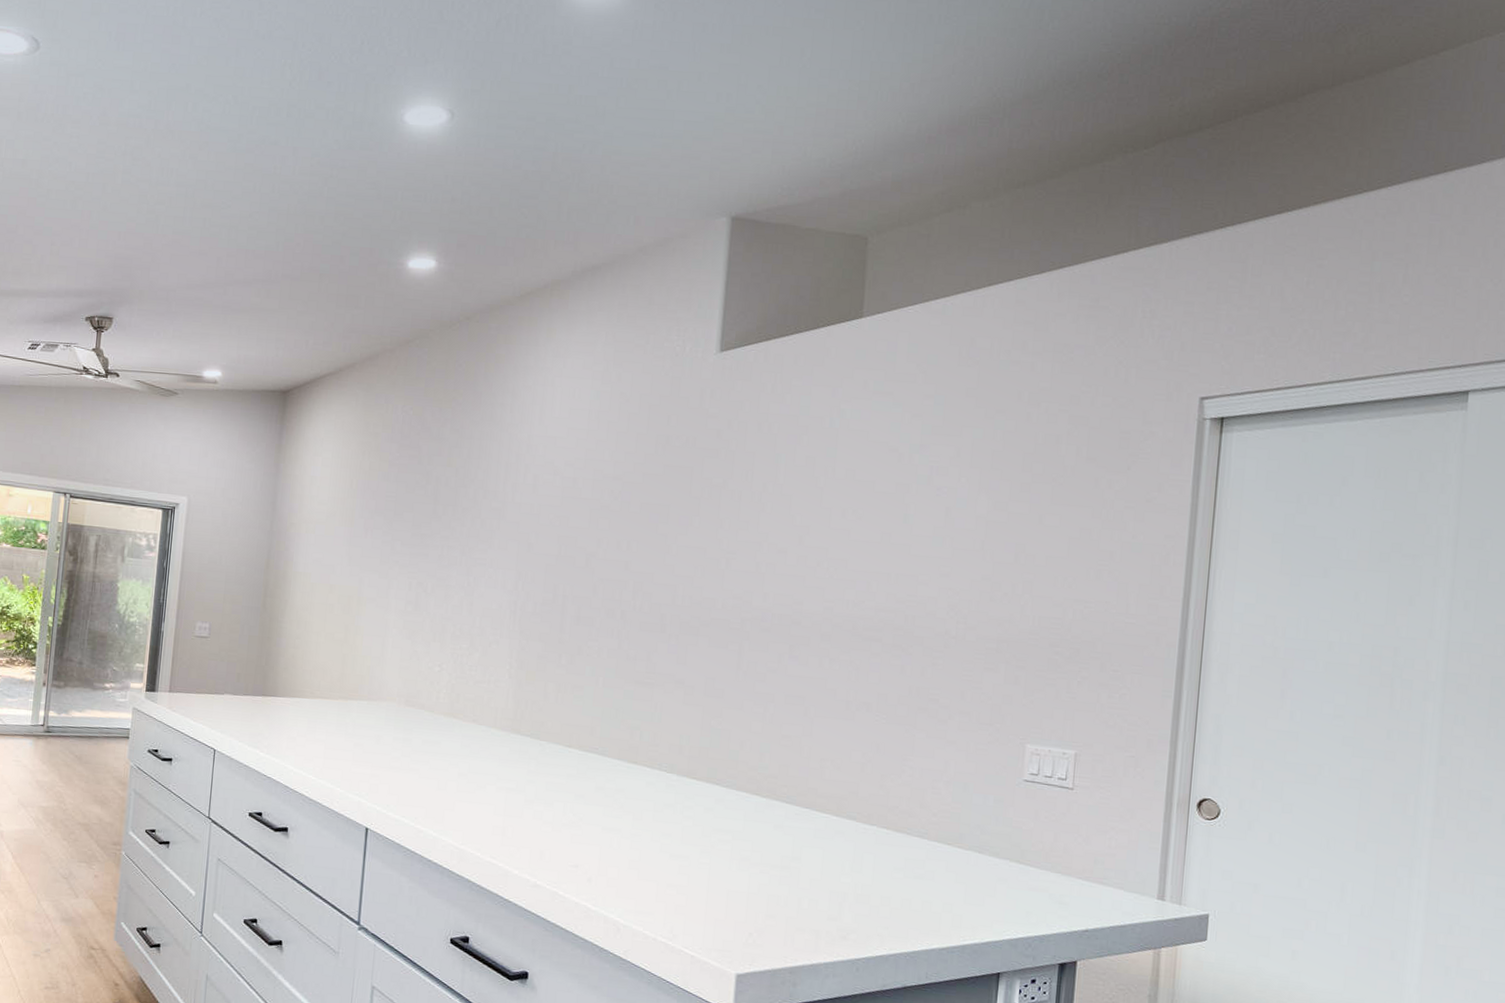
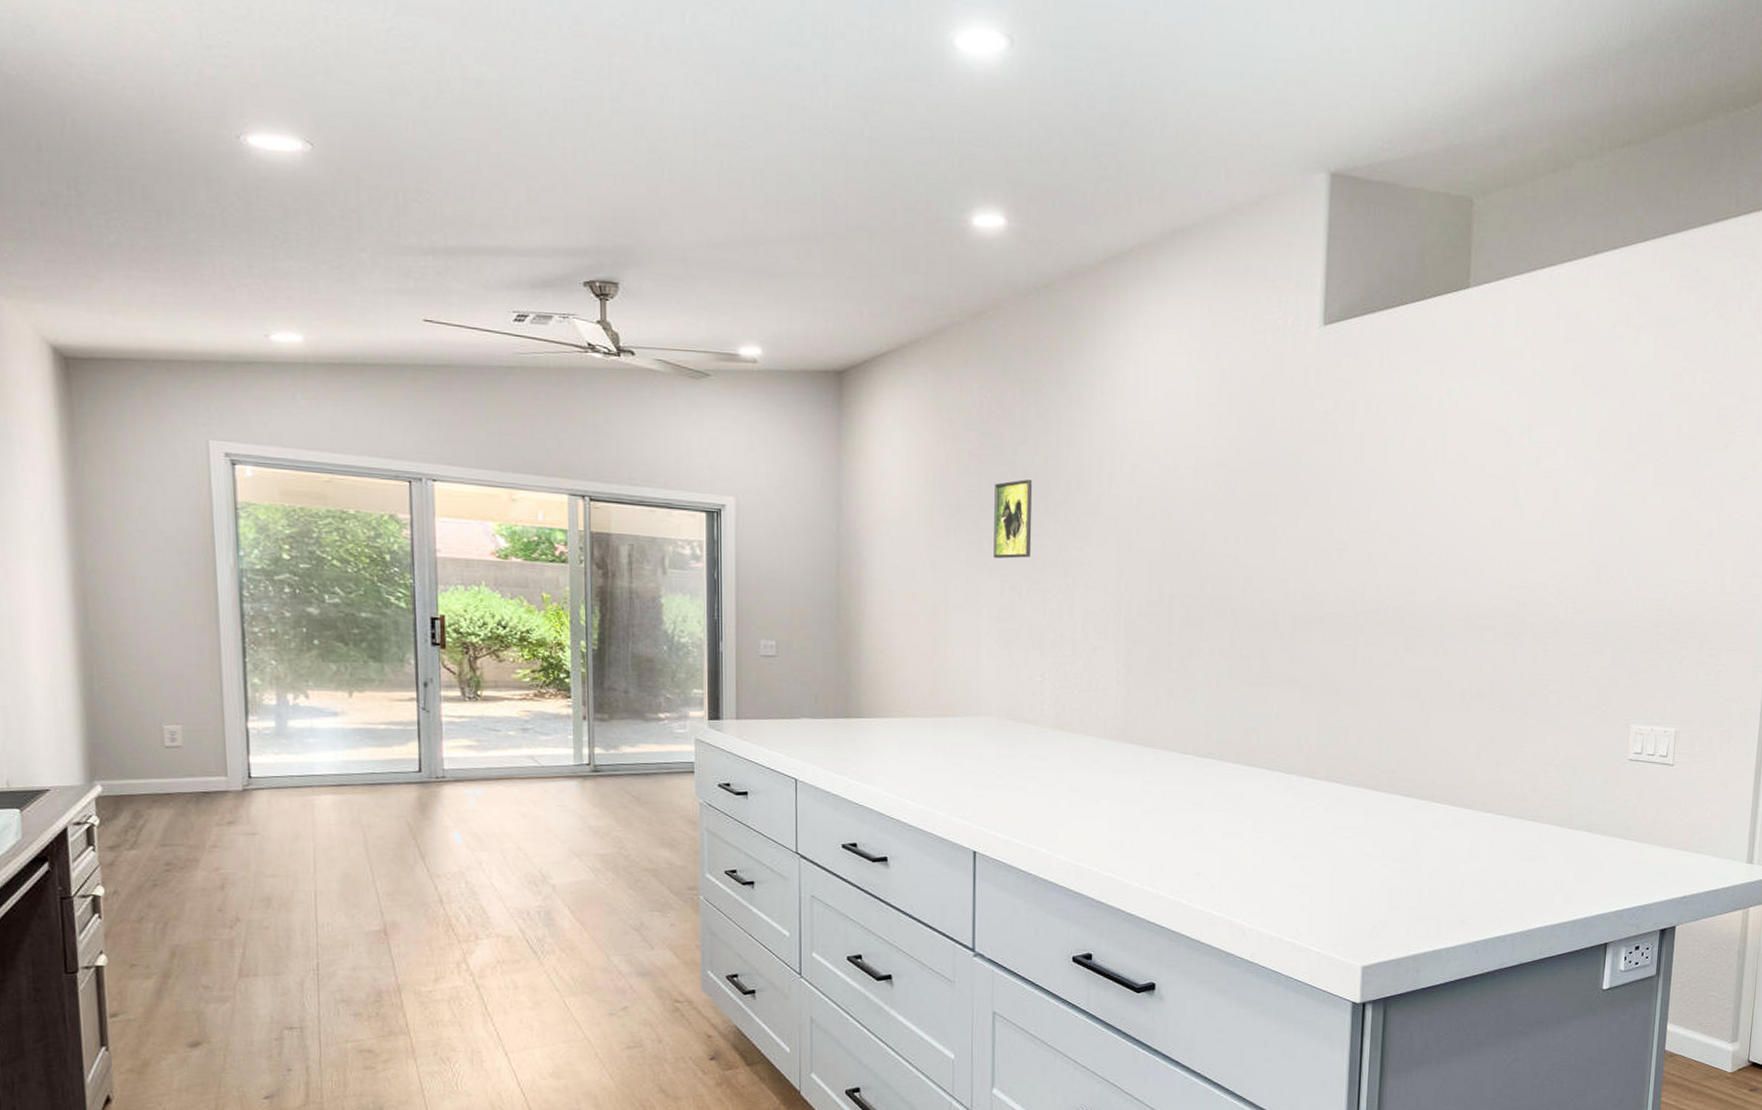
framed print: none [404,487,445,558] -> present [994,479,1033,559]

